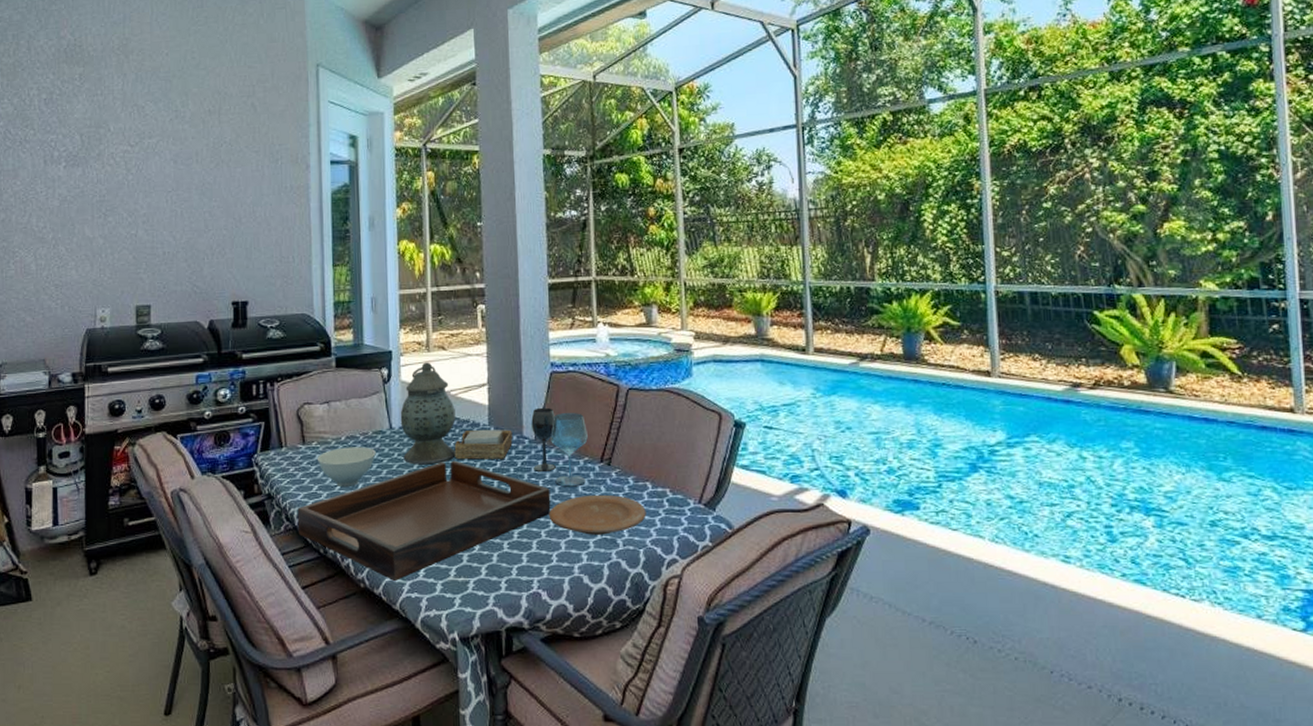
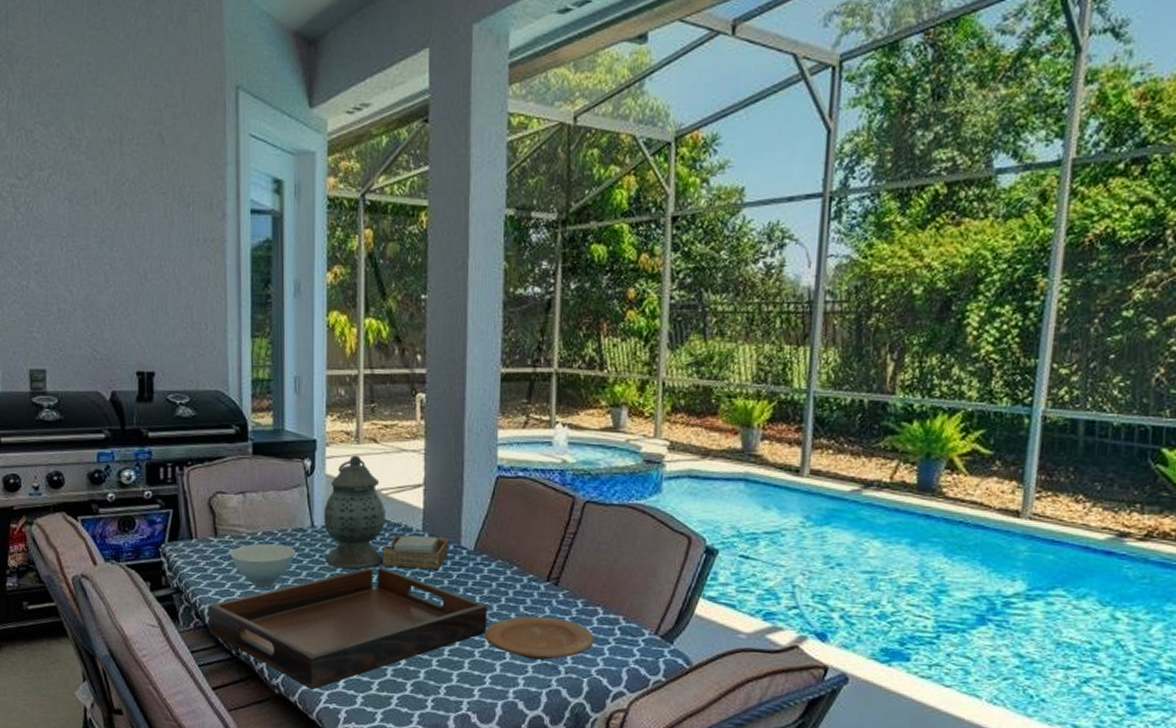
wine glass: present [531,407,556,473] -> none [470,515,499,588]
wine glass: present [550,413,588,487] -> none [492,524,535,606]

